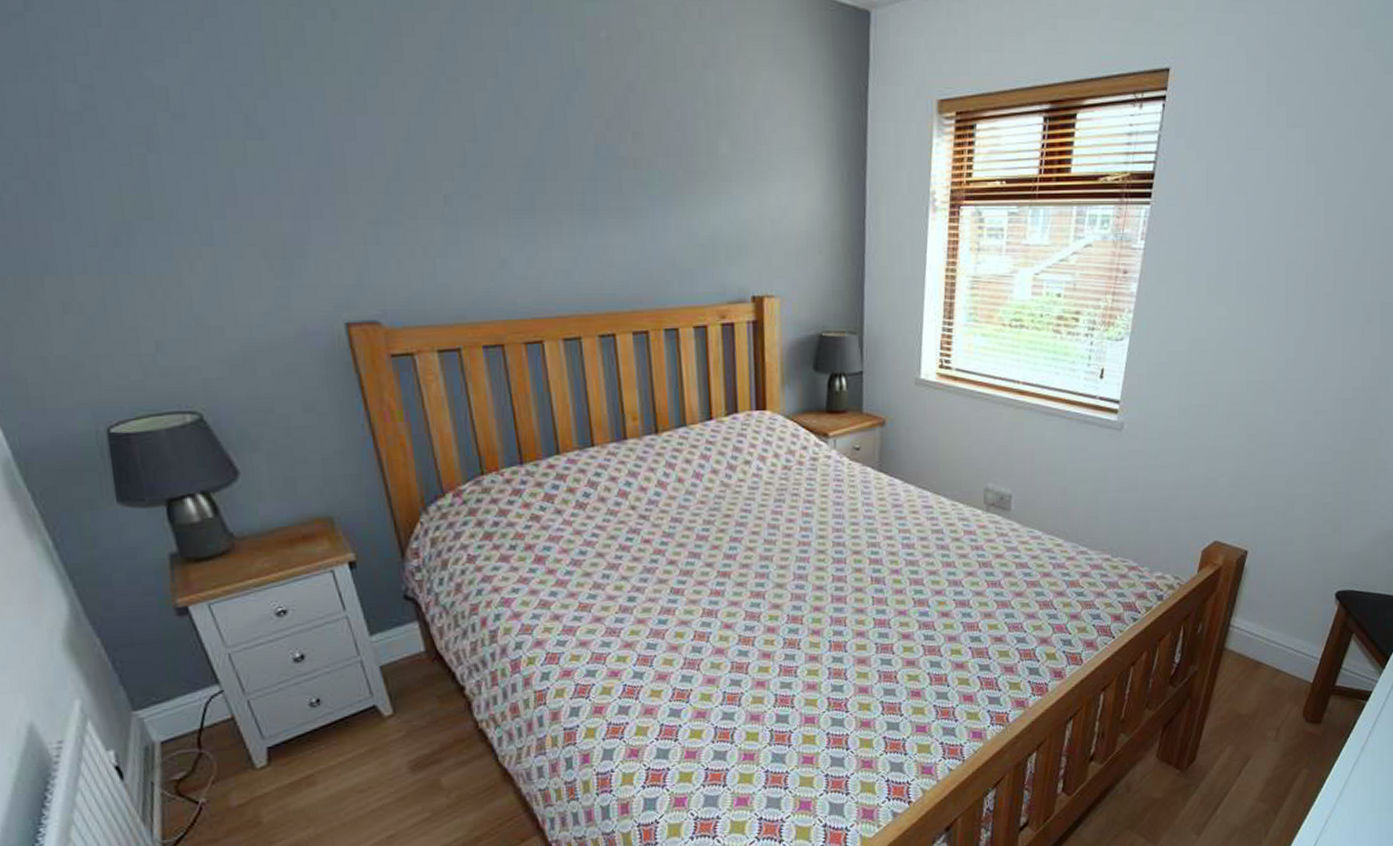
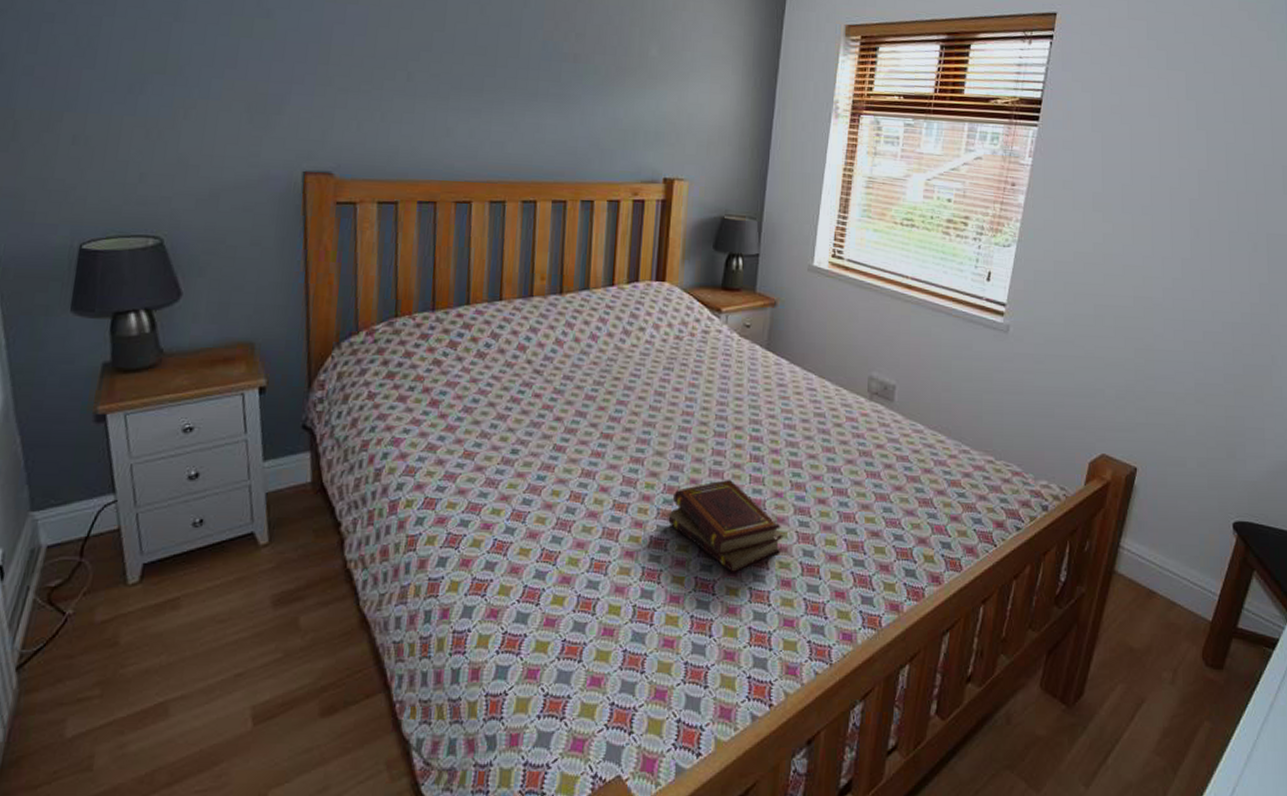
book set: none [794,603,910,691] -> present [667,479,783,573]

